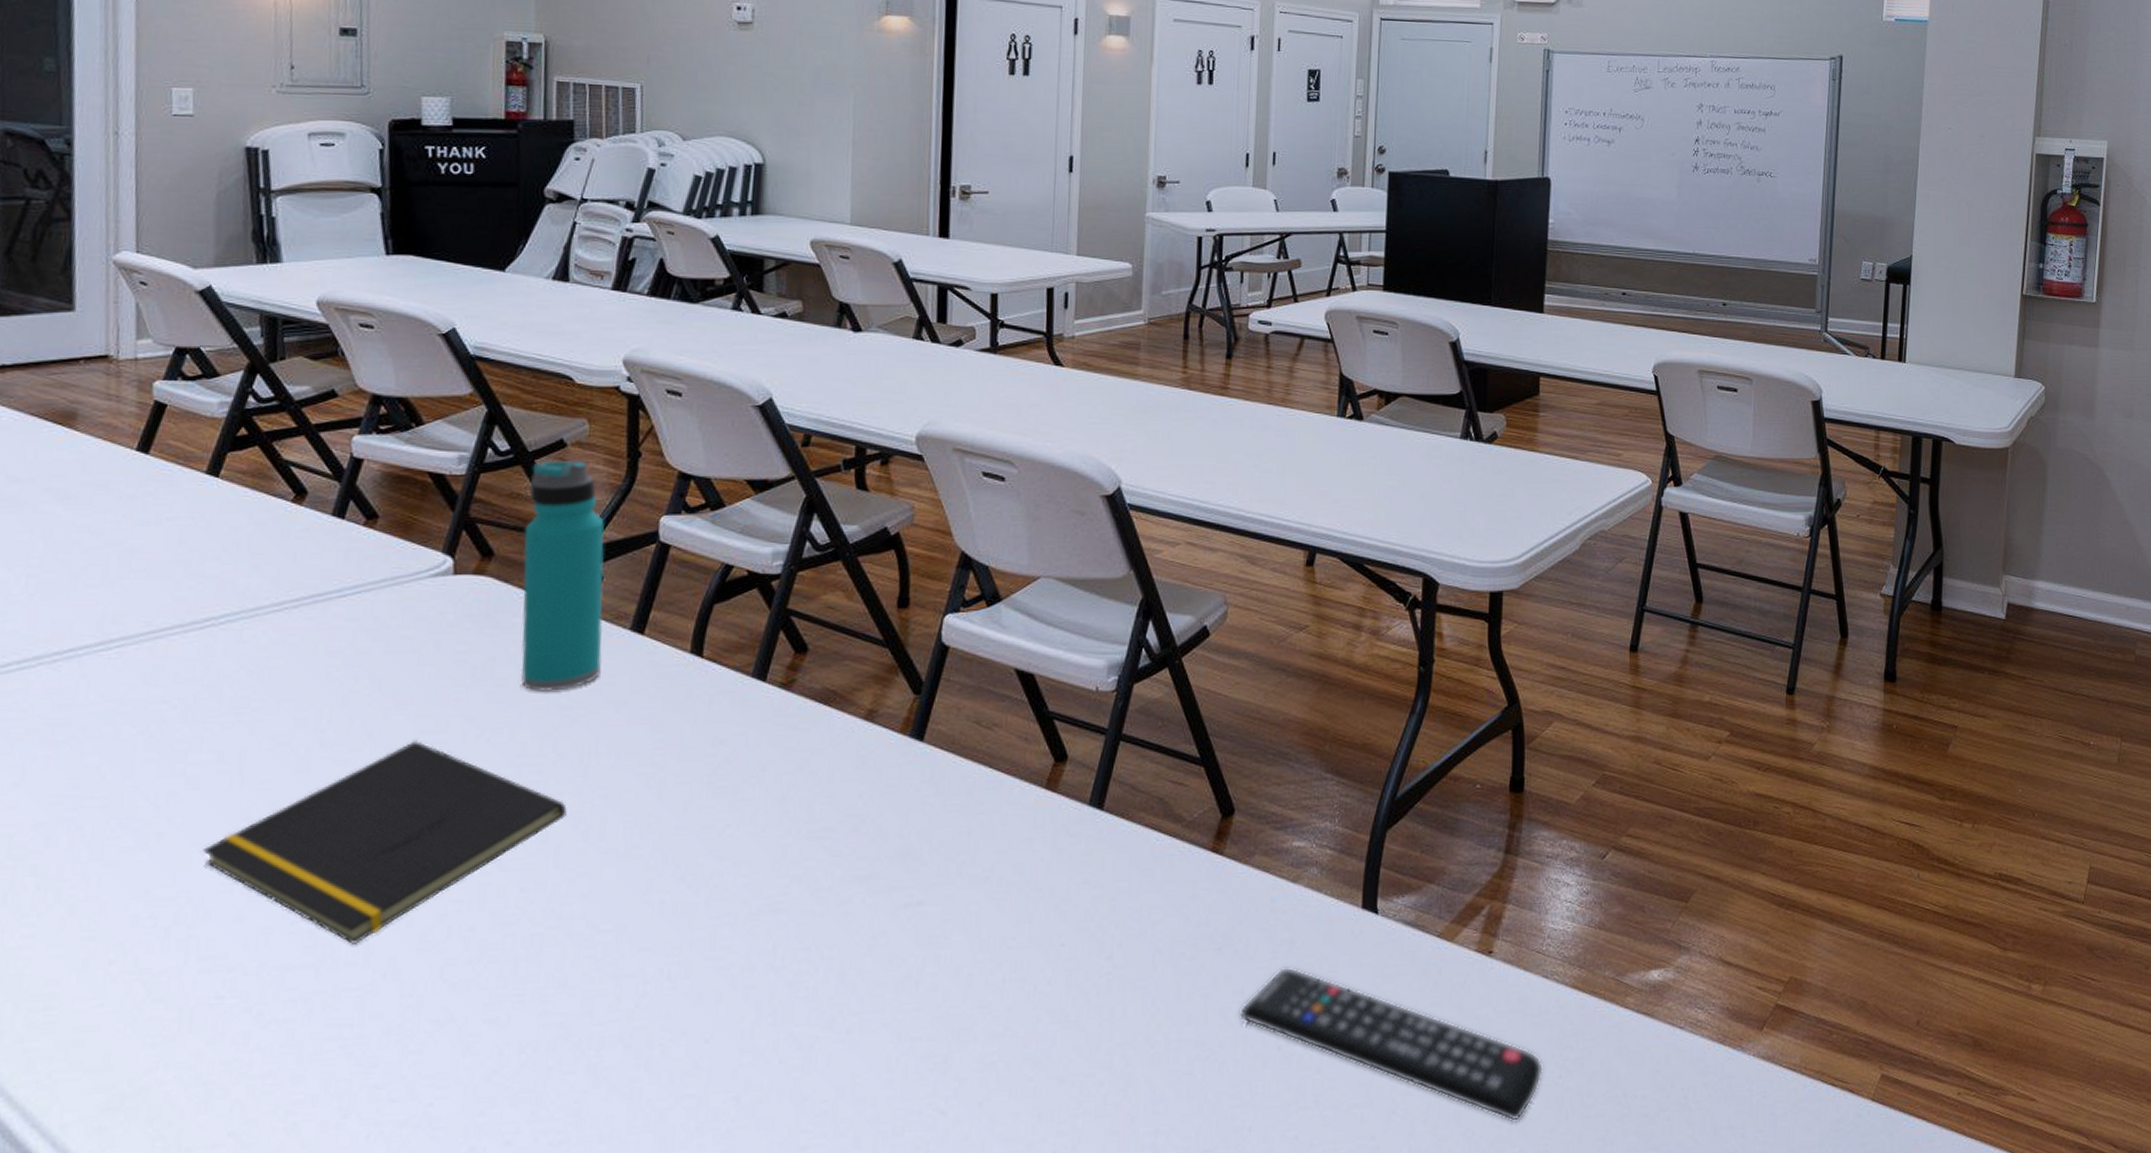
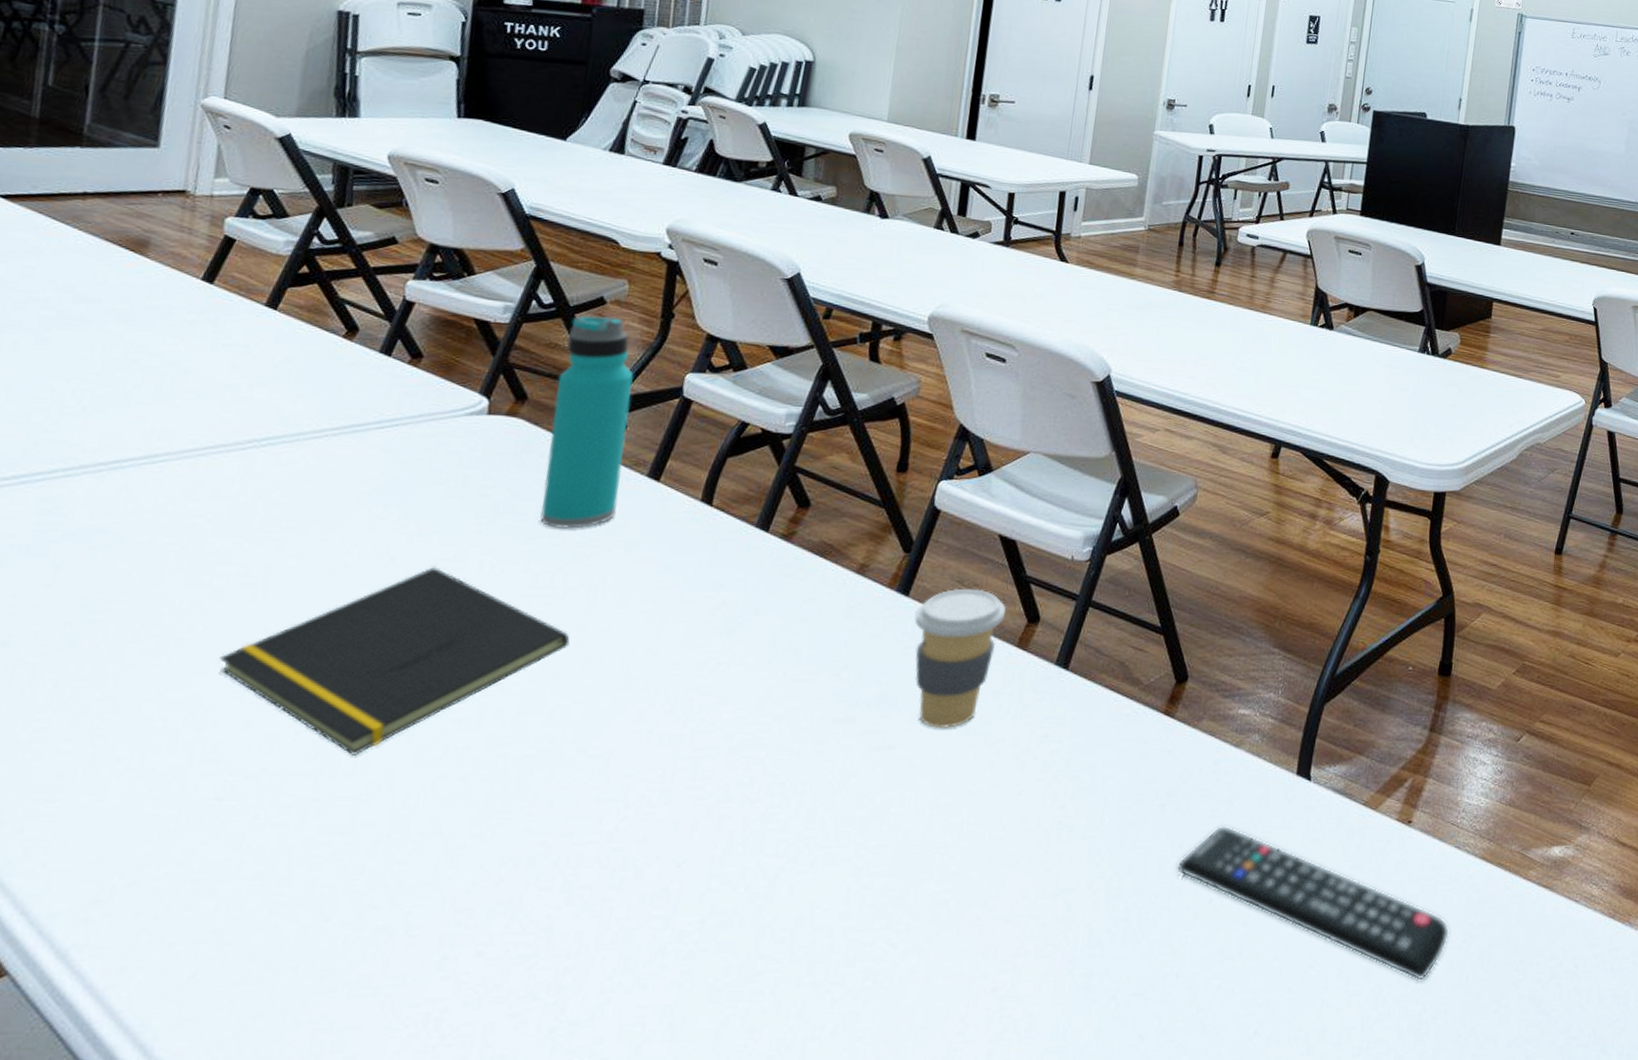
coffee cup: none [932,729,1031,881] -> present [914,588,1007,729]

